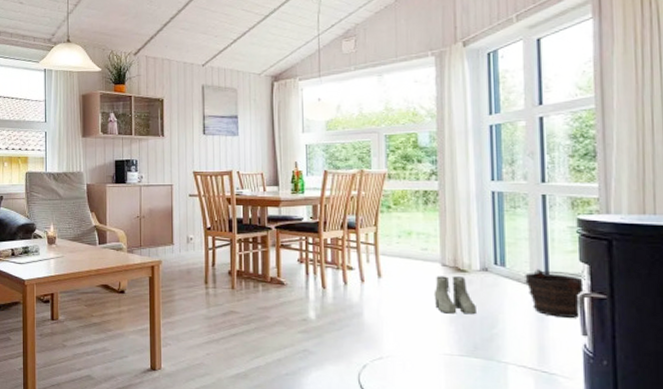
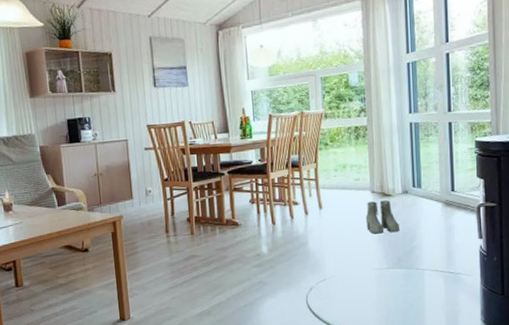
bucket: present [525,269,586,318] -> none [436,187,482,226]

